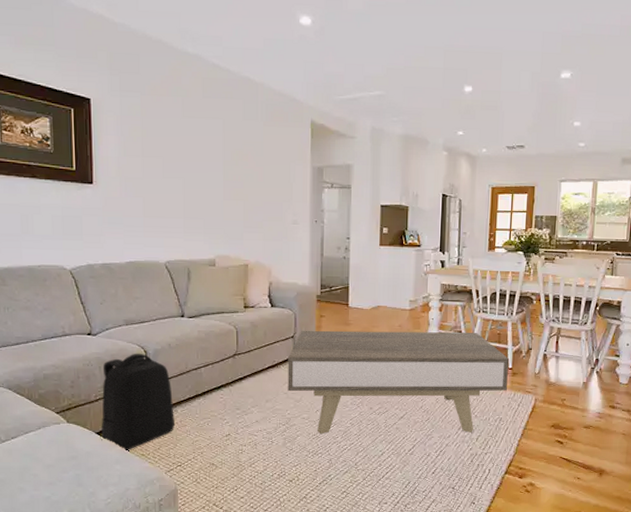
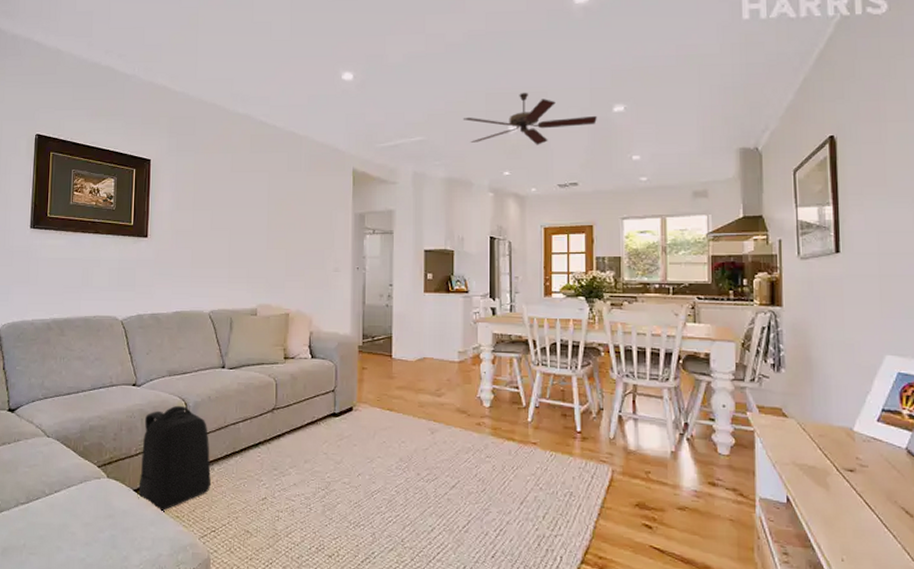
coffee table: present [288,330,510,435] -> none [327,383,577,509]
ceiling fan: none [421,51,546,107] -> present [463,92,597,145]

